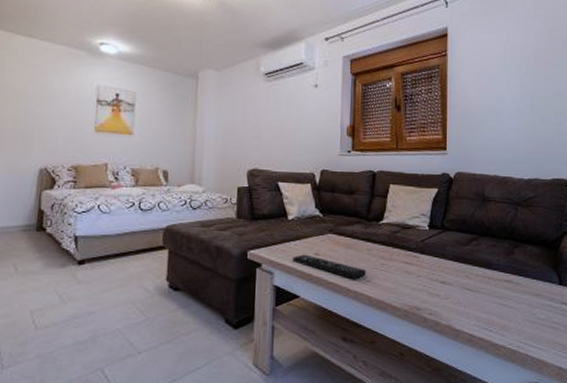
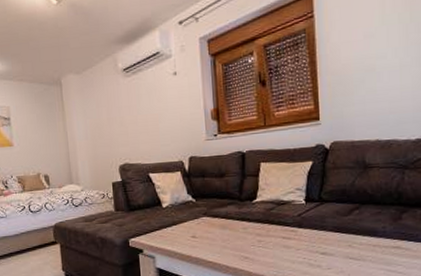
remote control: present [293,254,366,280] -> none [171,238,243,258]

